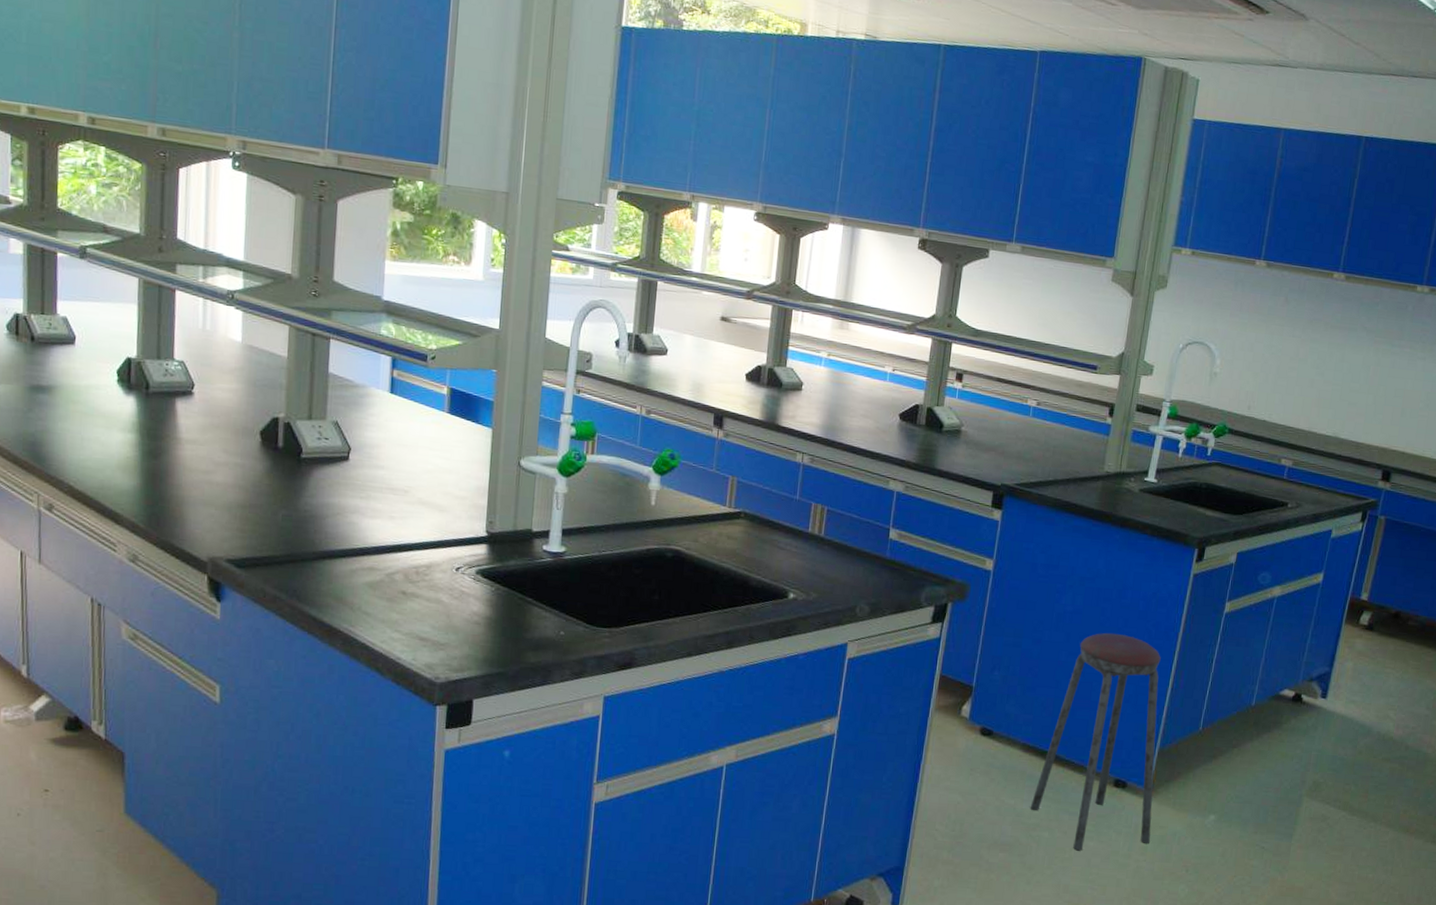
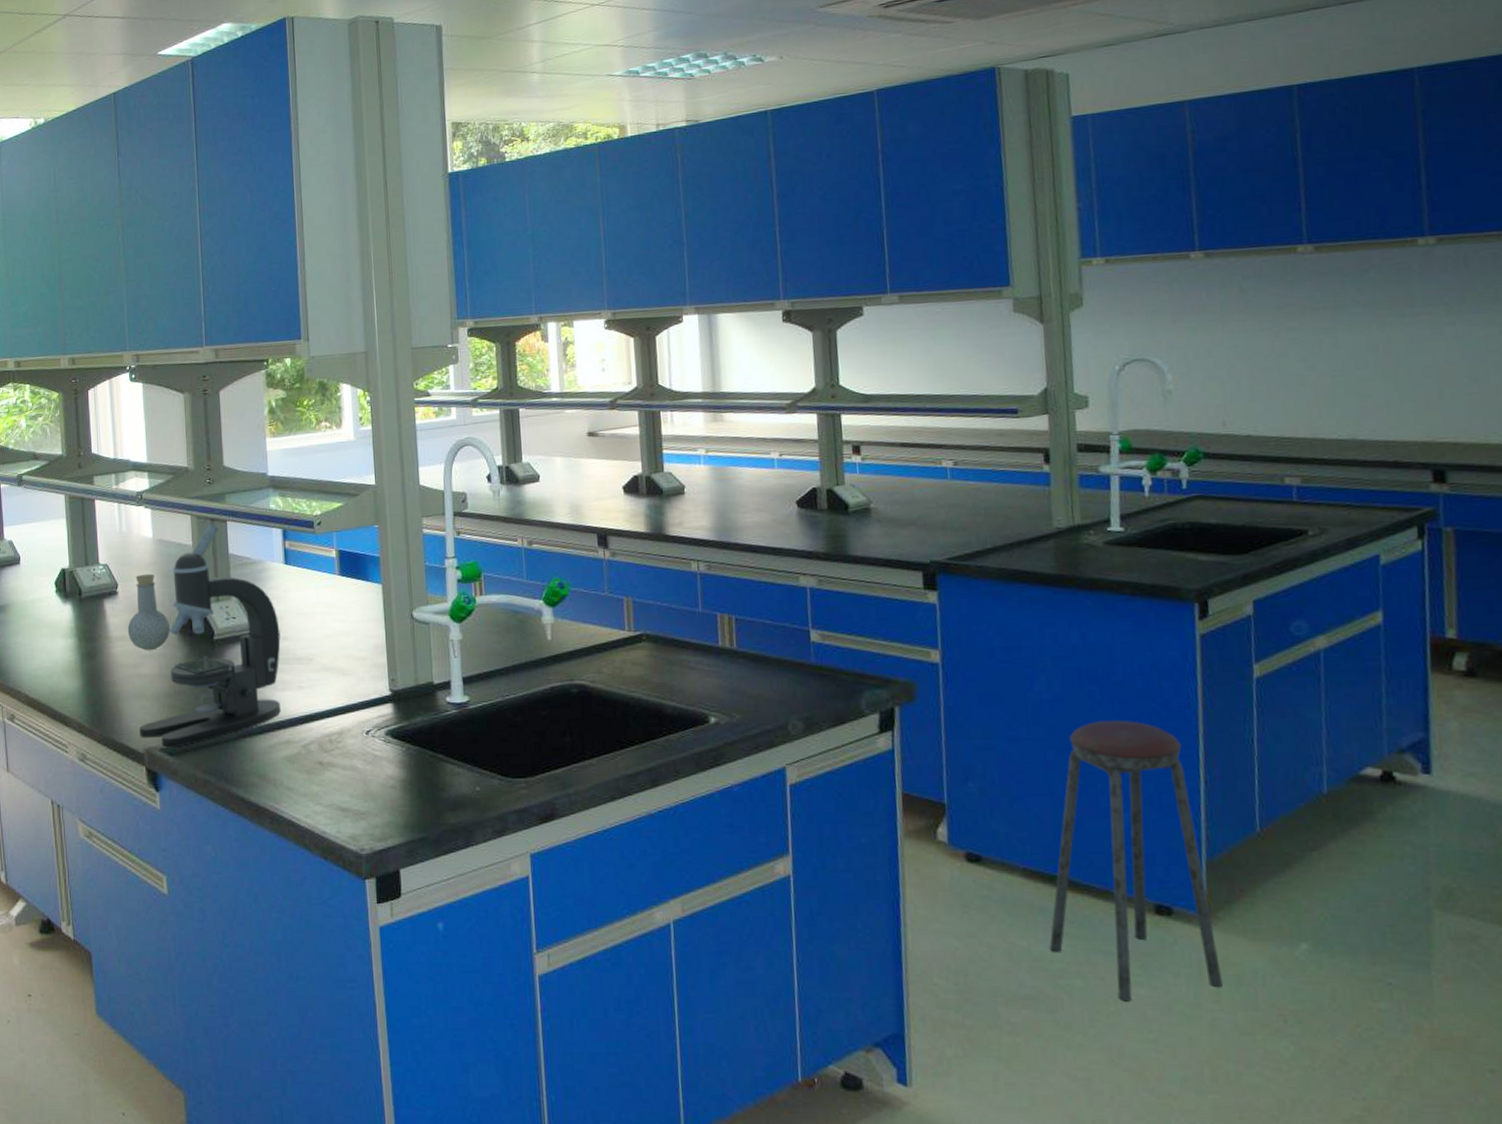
flask: none [201,378,252,459] -> present [127,573,170,651]
microscope: none [204,337,377,560] -> present [140,523,281,748]

